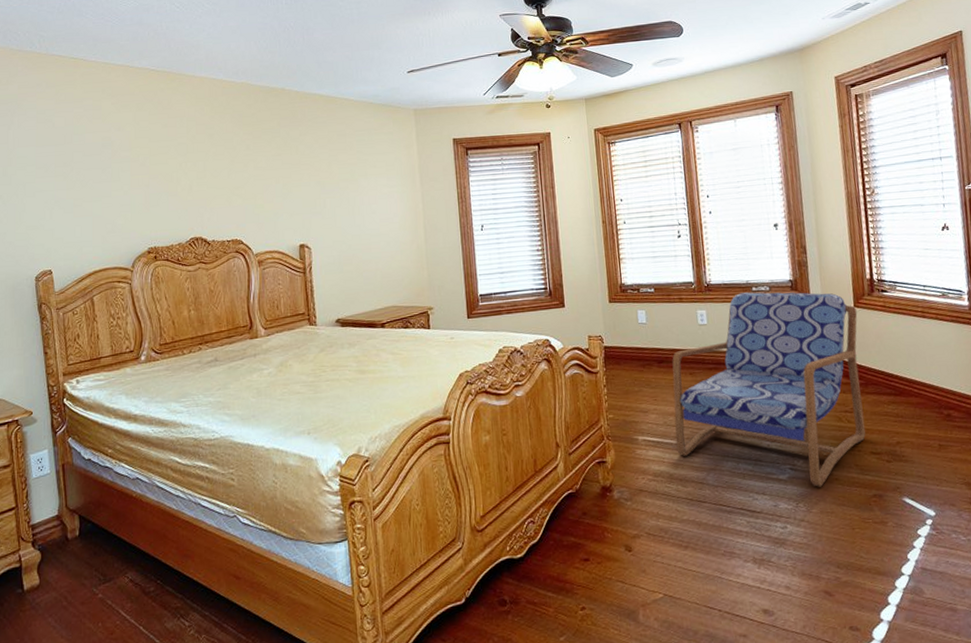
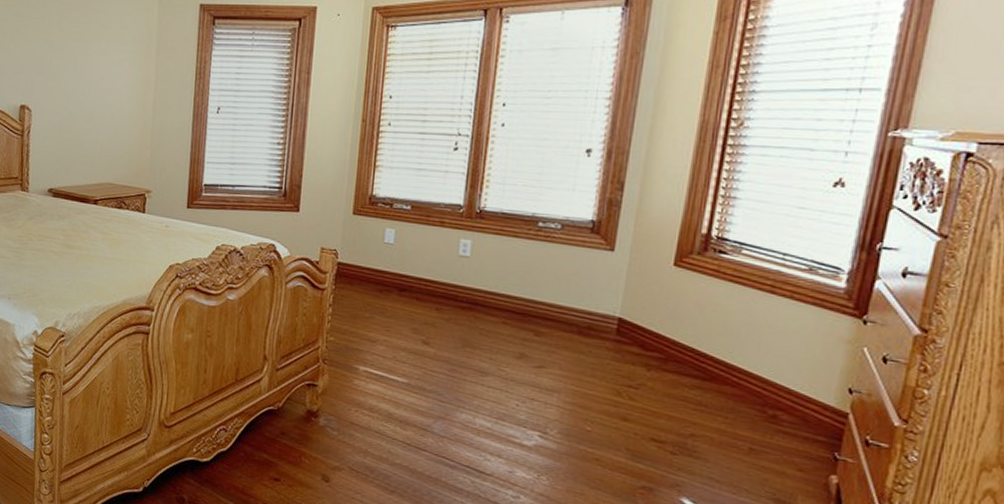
armchair: present [672,292,866,487] -> none [402,226,677,464]

